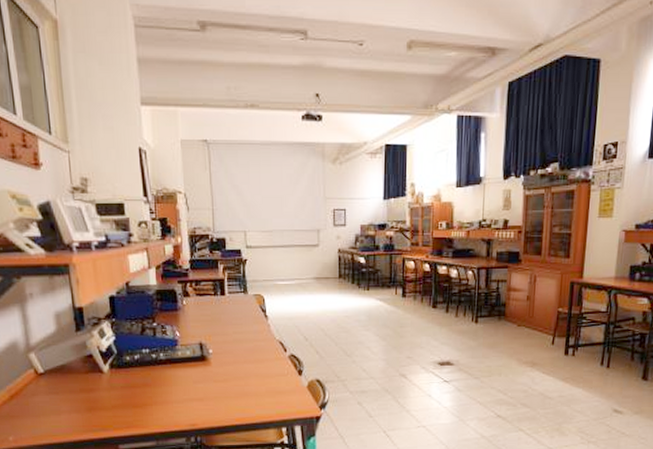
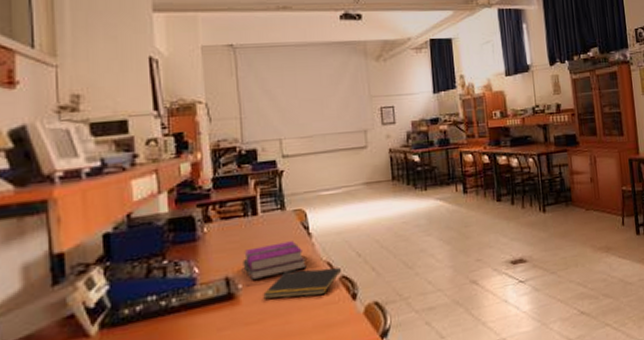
notebook: none [213,320,263,347] -> present [242,241,307,280]
notepad: none [228,345,290,368] -> present [263,267,341,299]

